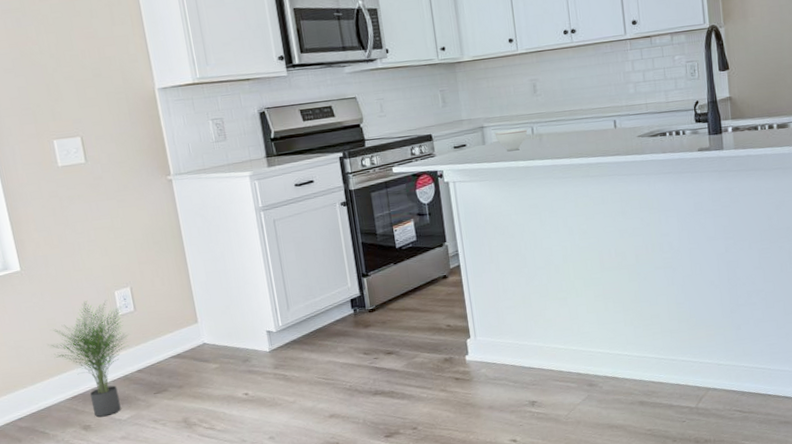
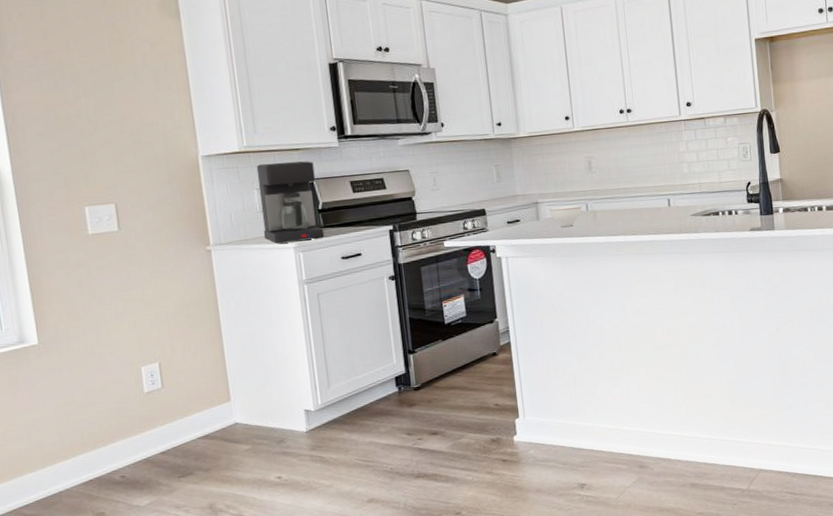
potted plant: present [48,300,130,417] -> none [63,376,154,504]
coffee maker: none [209,91,278,173] -> present [256,161,325,244]

